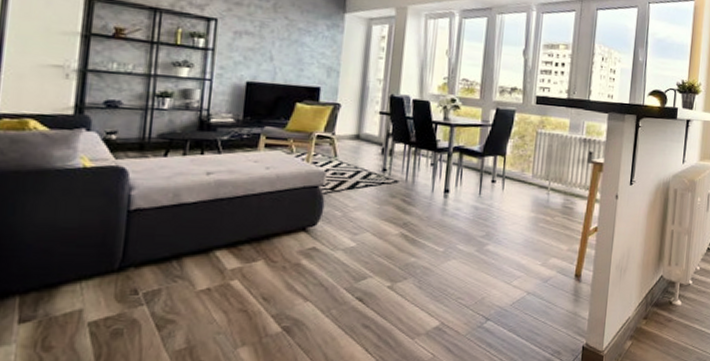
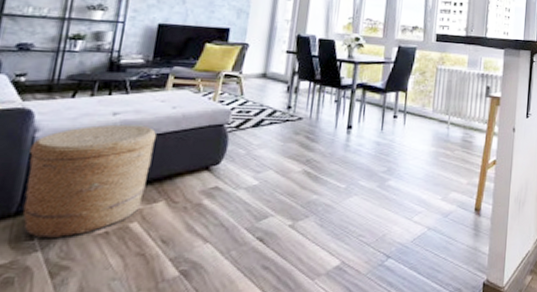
woven basket: none [125,184,251,294] -> present [22,124,156,239]

